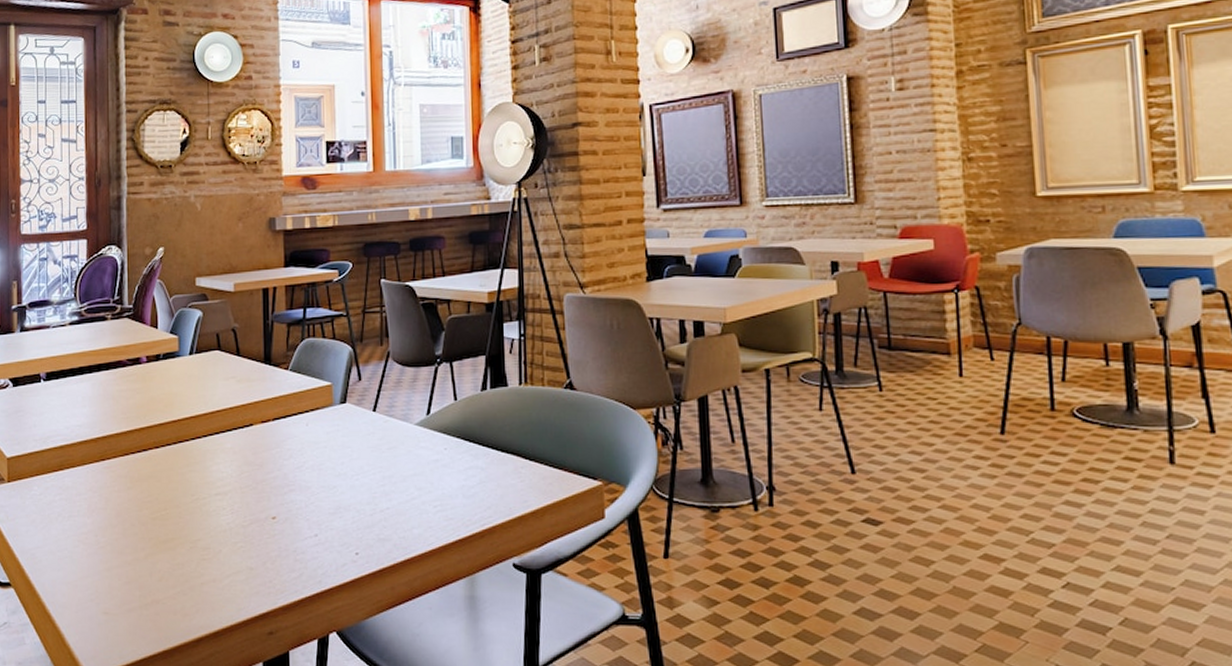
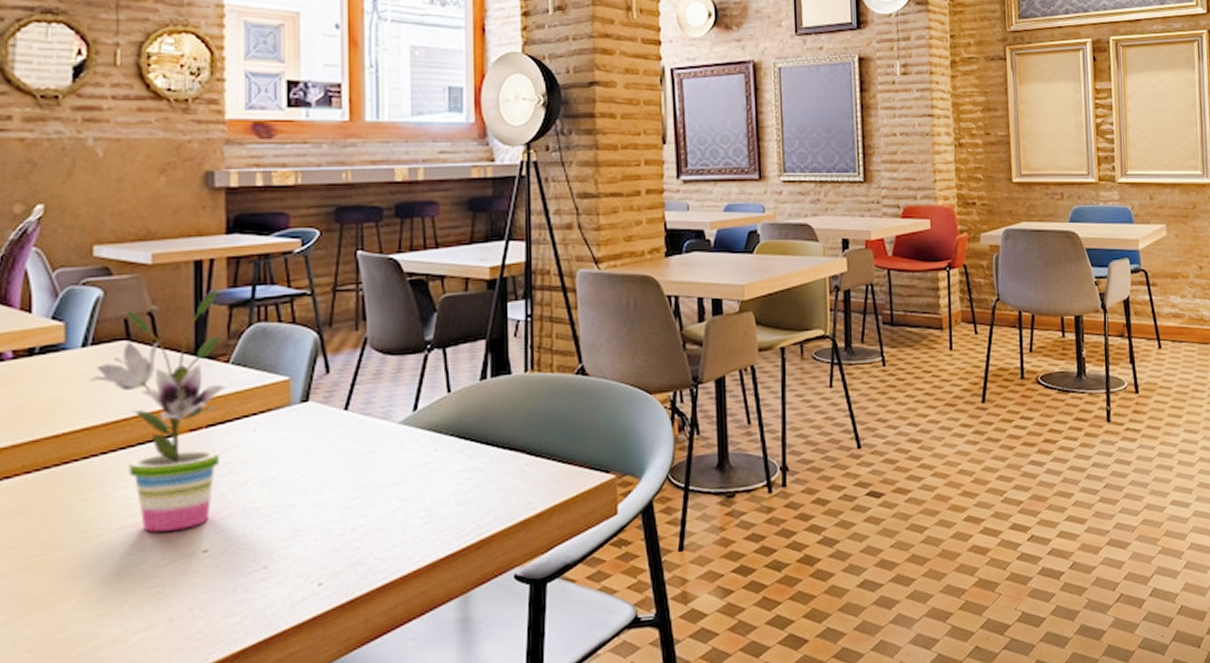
potted plant: none [195,312,286,499] -> present [90,290,226,532]

